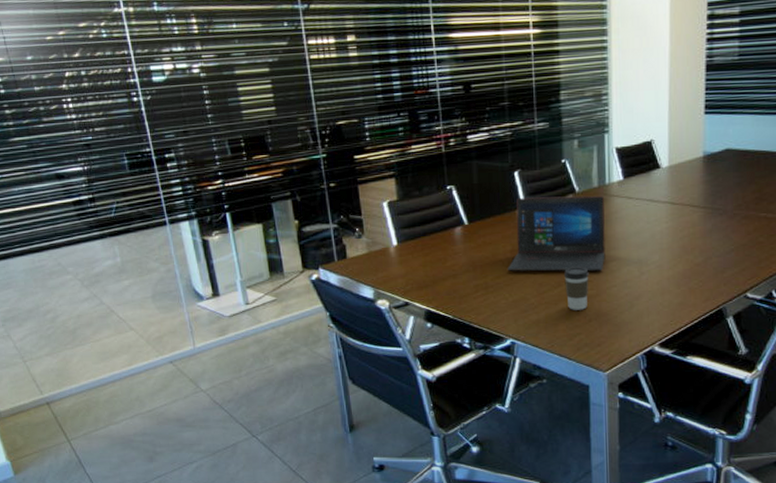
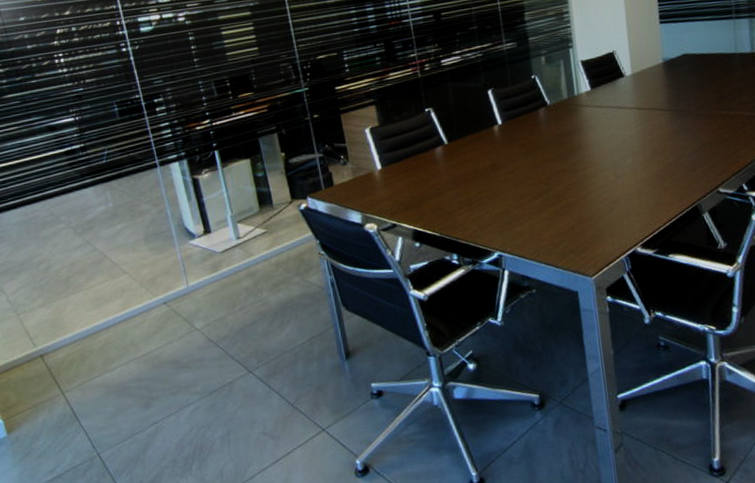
laptop: present [508,196,605,272] -> none [489,107,581,186]
coffee cup: present [564,267,589,310] -> none [543,176,569,219]

